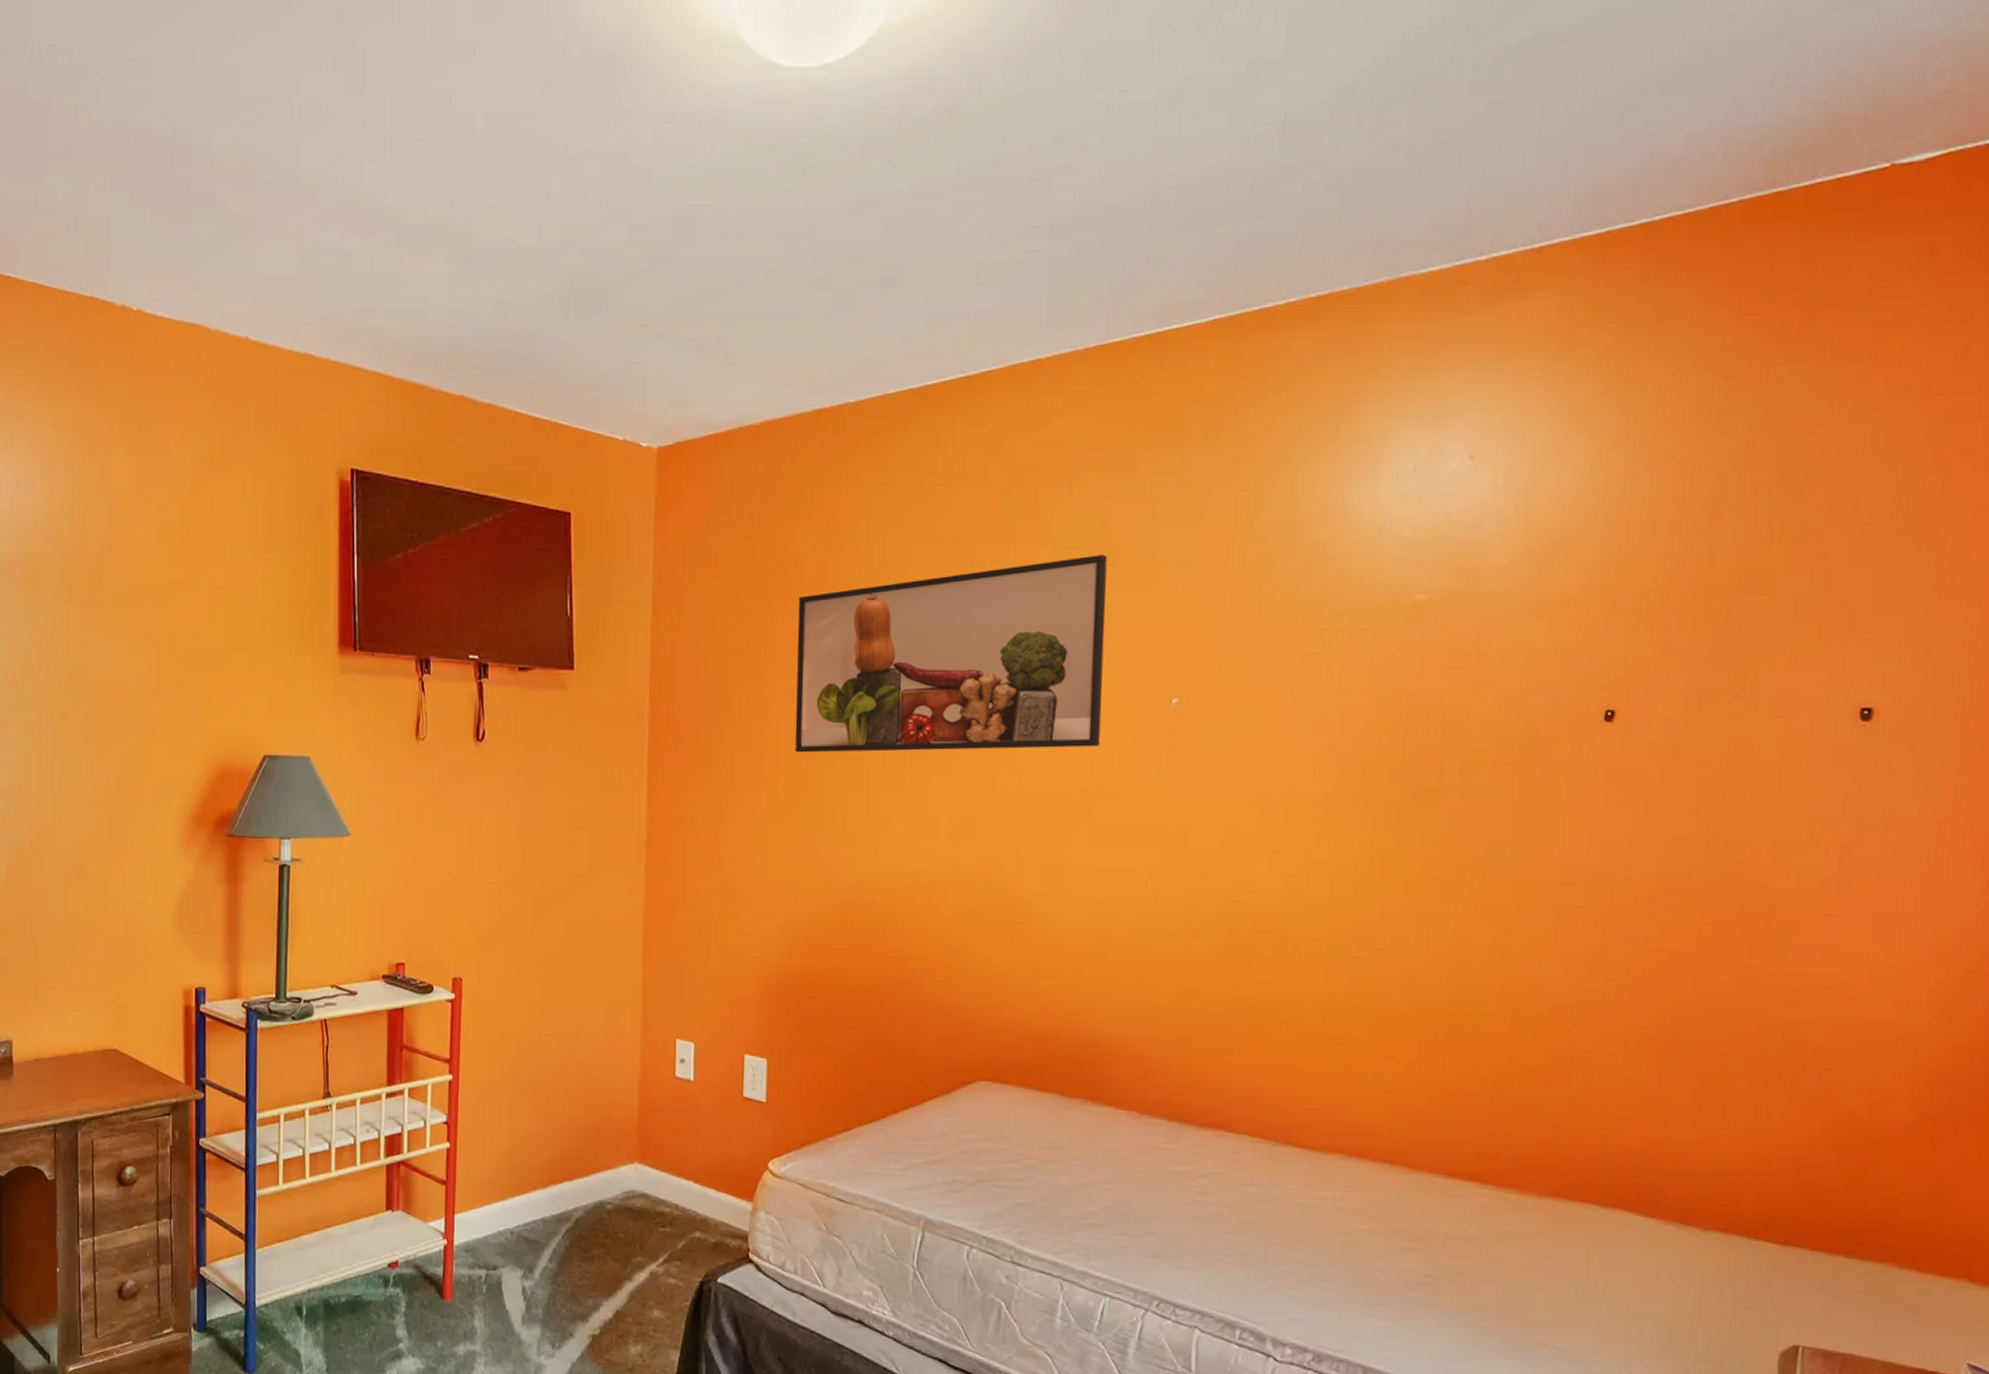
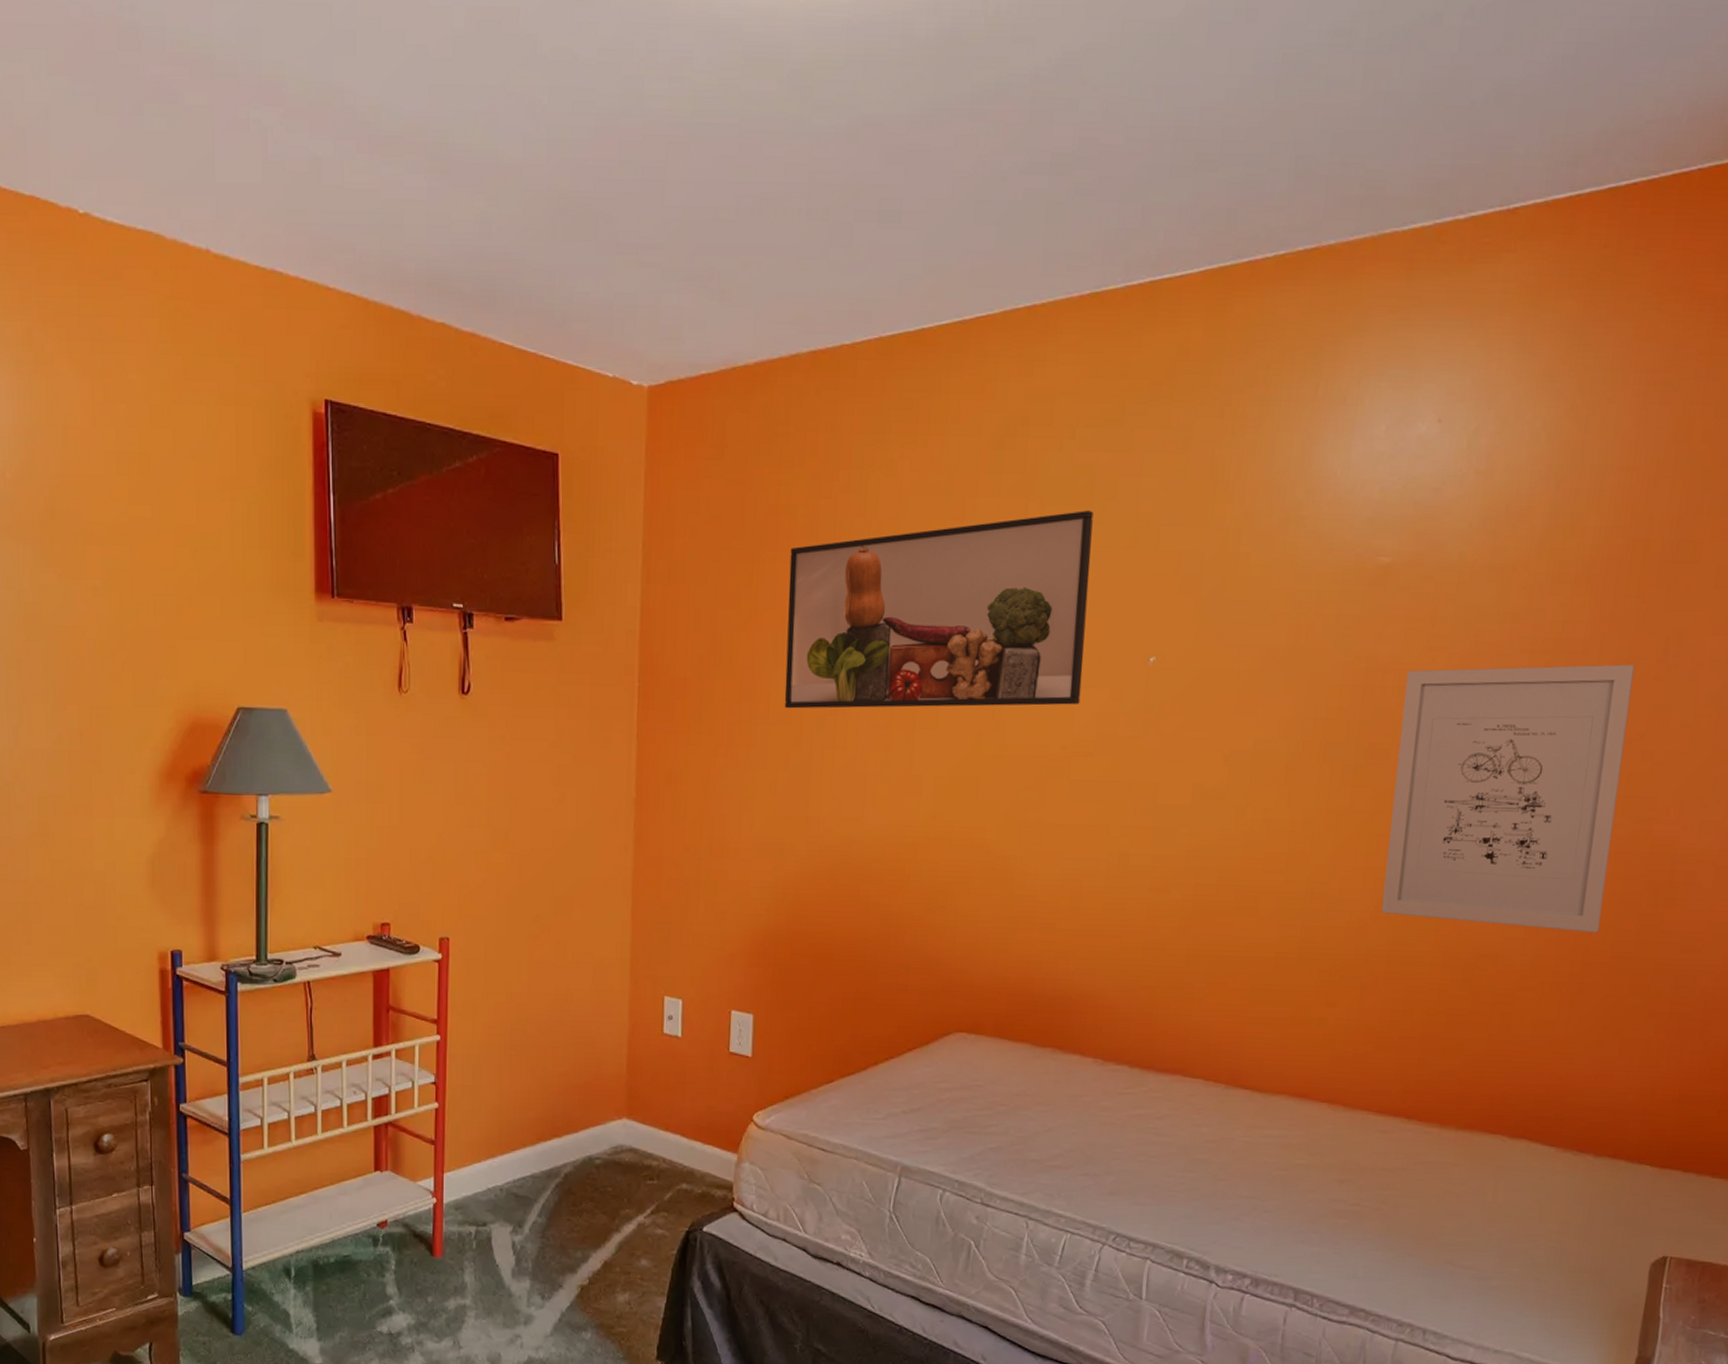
wall art: none [1438,700,1708,985] -> present [1381,664,1635,933]

